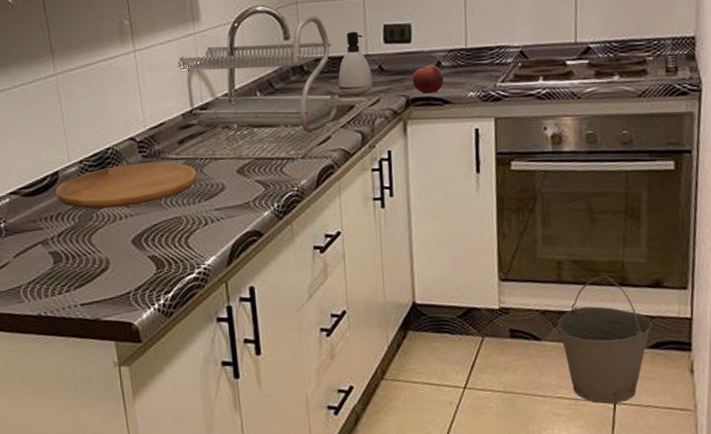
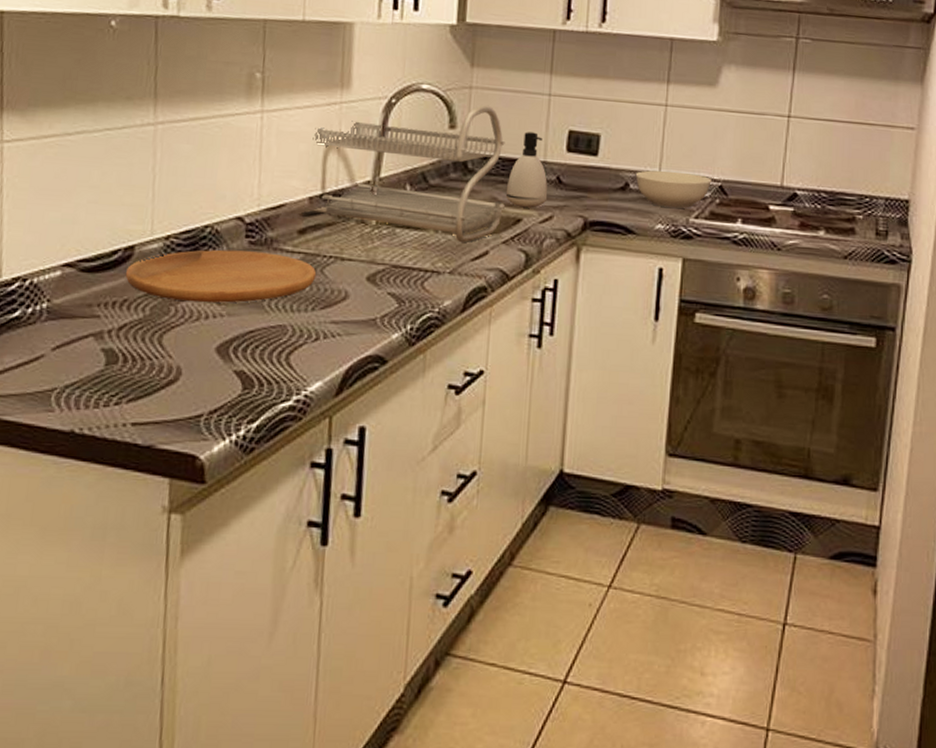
fruit: present [412,64,444,94] -> none [593,185,630,219]
bowl: none [445,44,513,77] -> present [635,170,712,209]
bucket: present [557,275,652,404] -> none [727,462,835,624]

